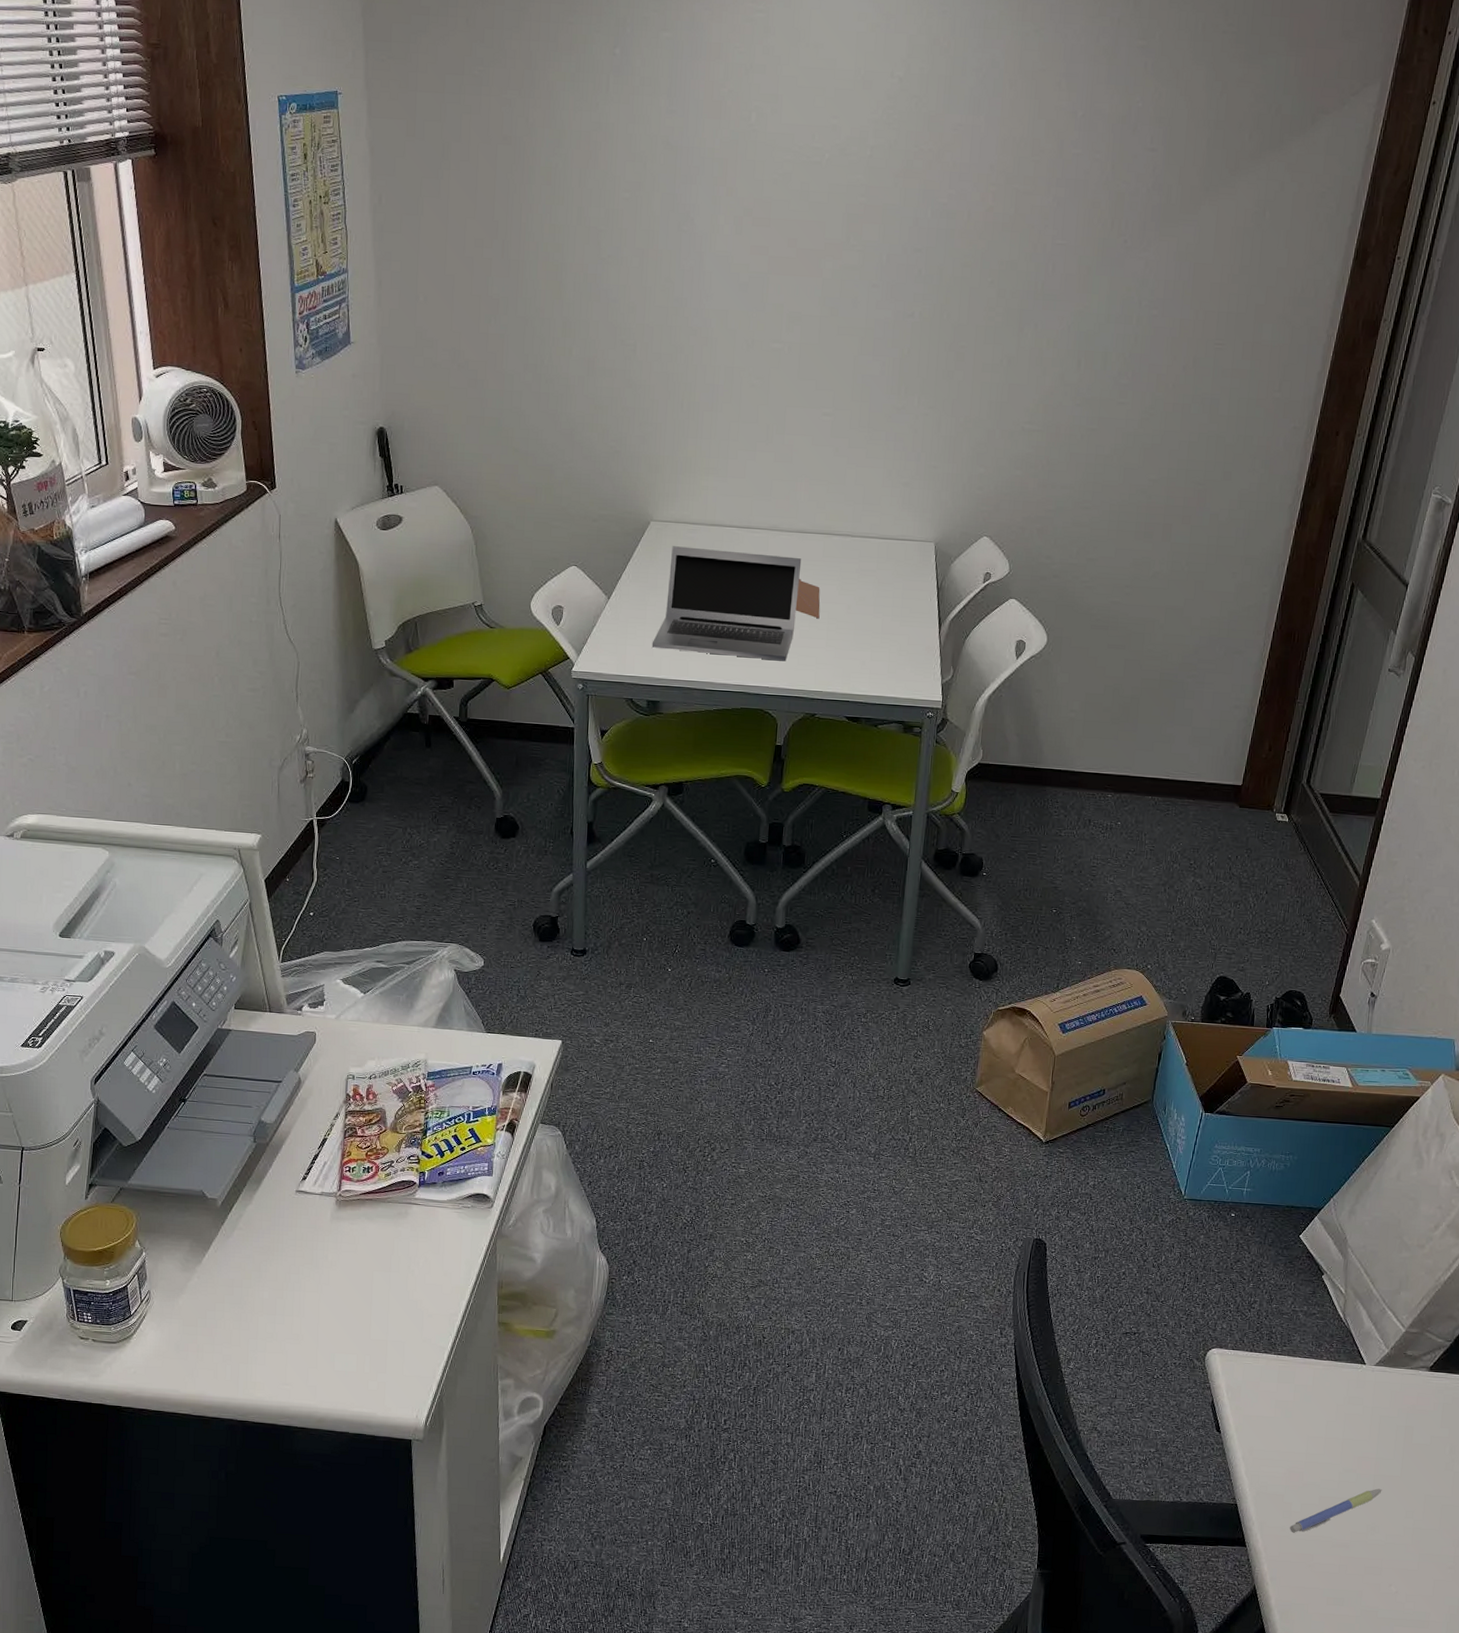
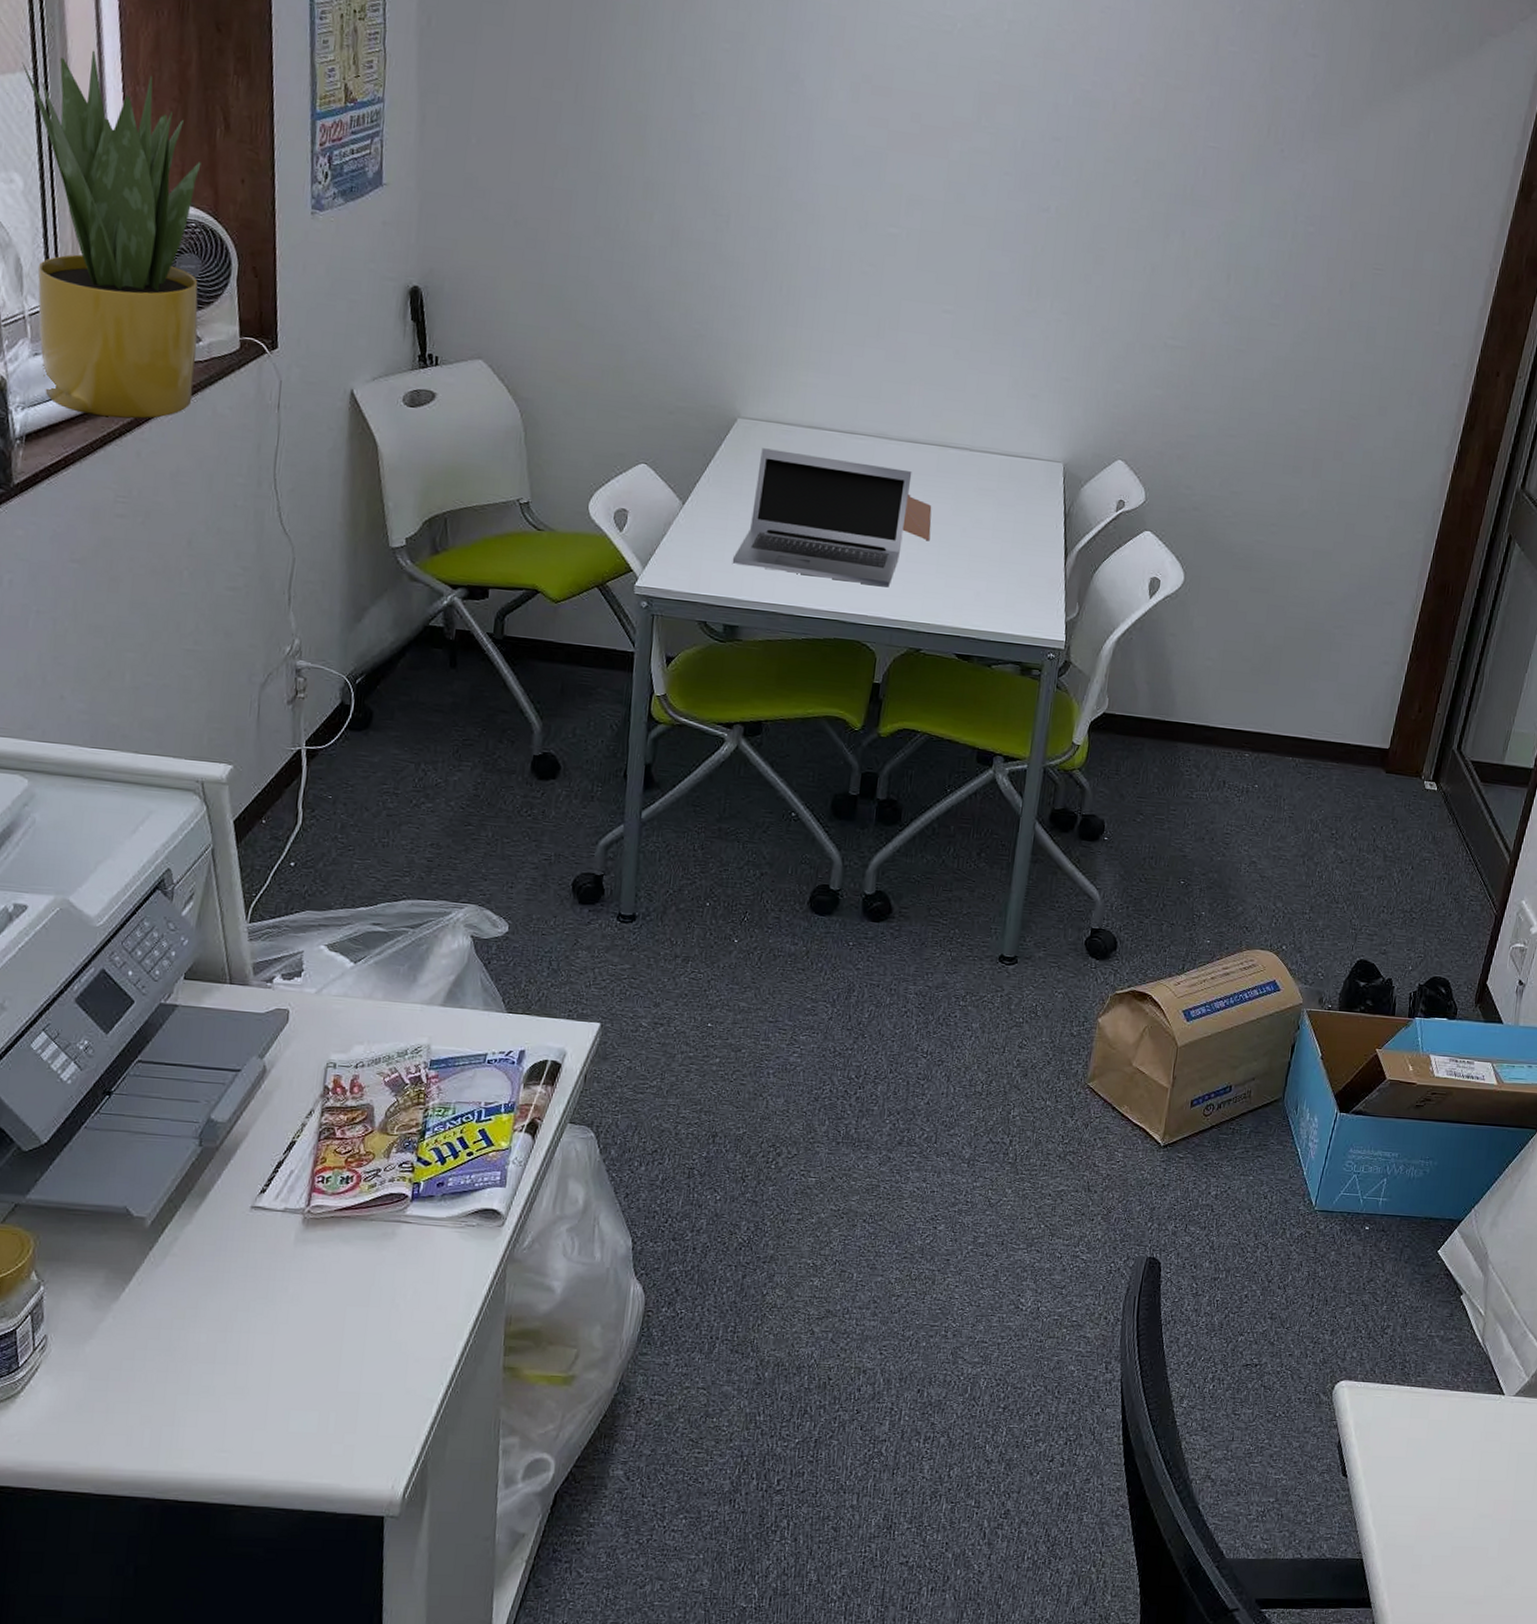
planter: none [67,251,214,555] -> present [22,50,201,419]
pen: present [1290,1488,1382,1533] -> none [1419,1535,1519,1590]

